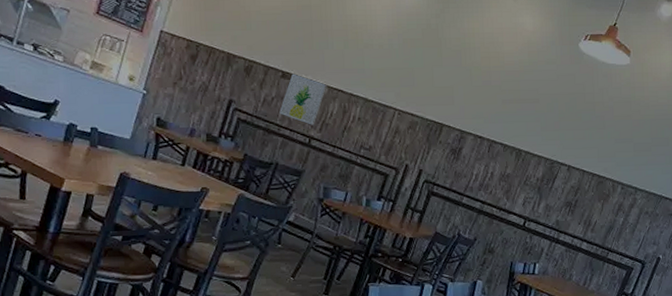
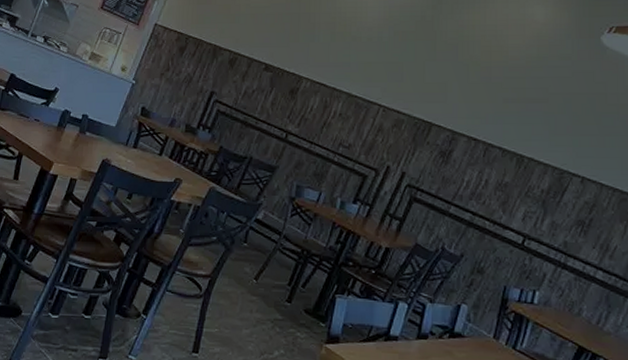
wall art: present [279,74,327,125] -> none [259,66,310,120]

